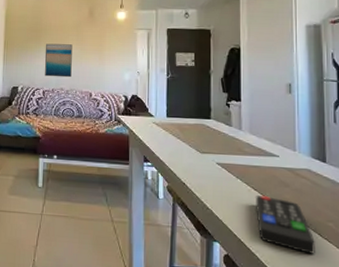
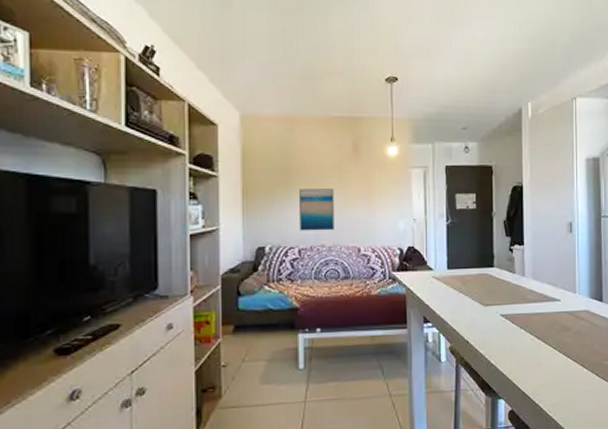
remote control: present [256,194,315,254] -> none [539,342,592,395]

